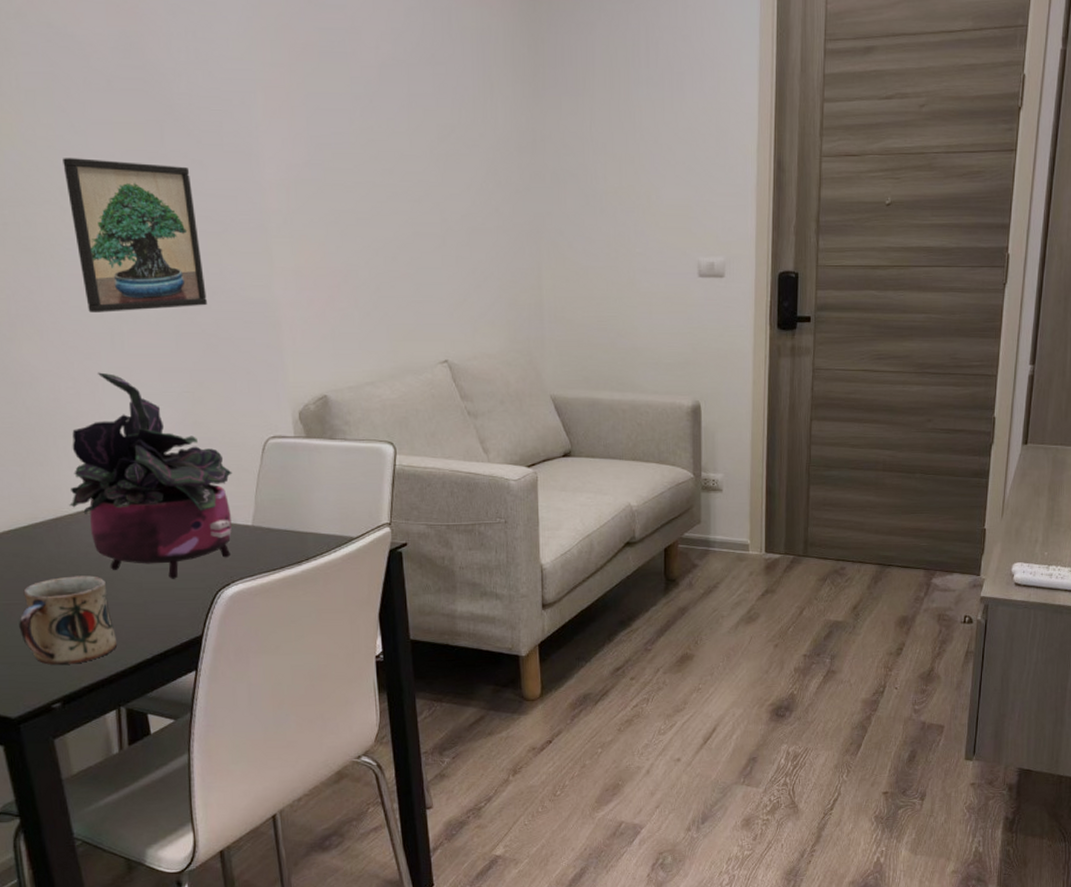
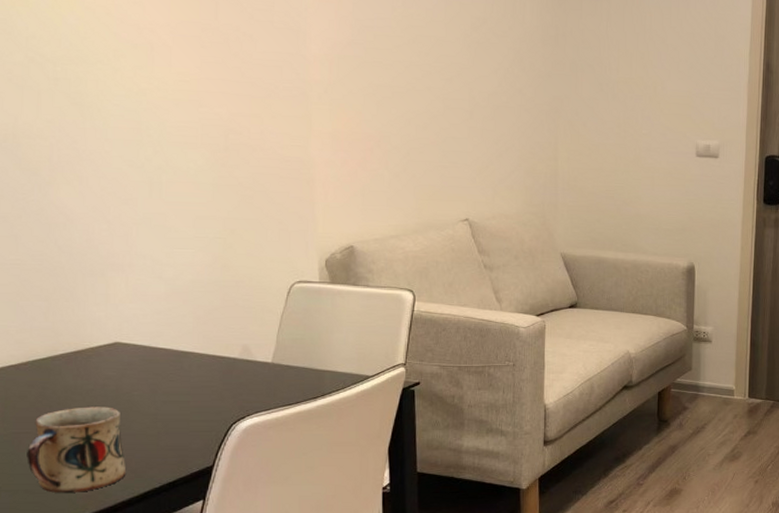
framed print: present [63,158,207,312] -> none [119,24,246,163]
potted plant: present [69,372,232,579] -> none [91,217,257,411]

